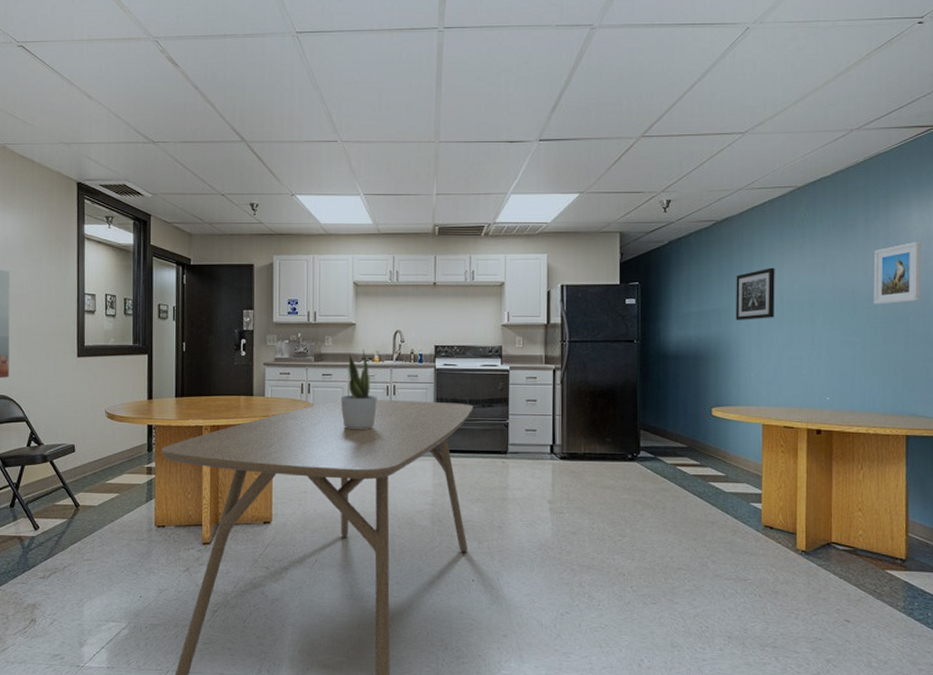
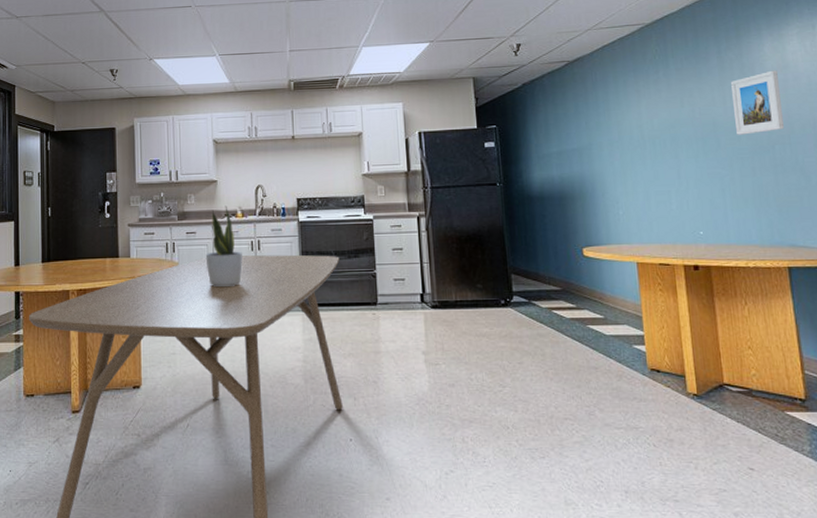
wall art: present [735,267,775,320] -> none [594,104,637,158]

